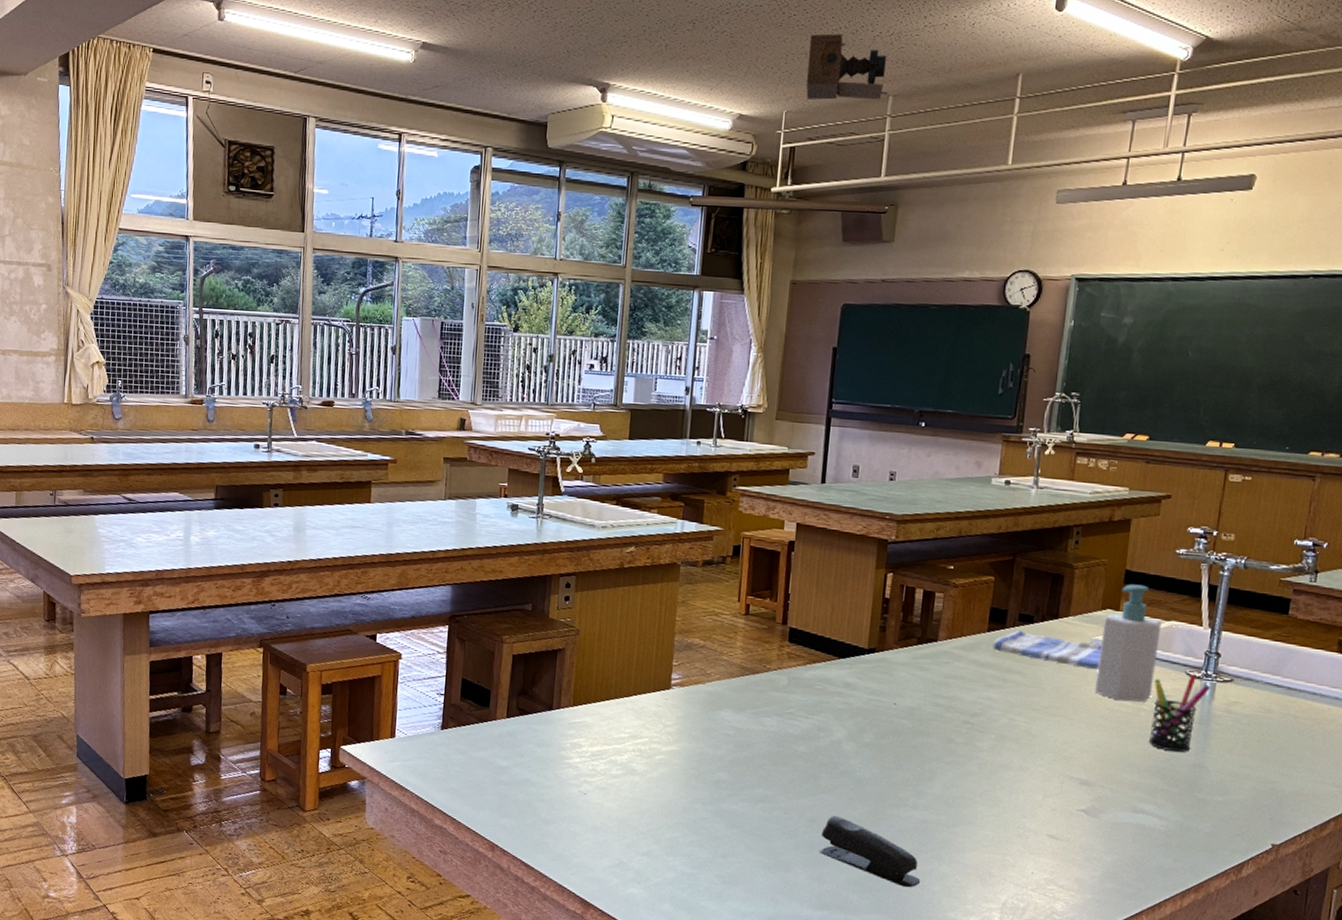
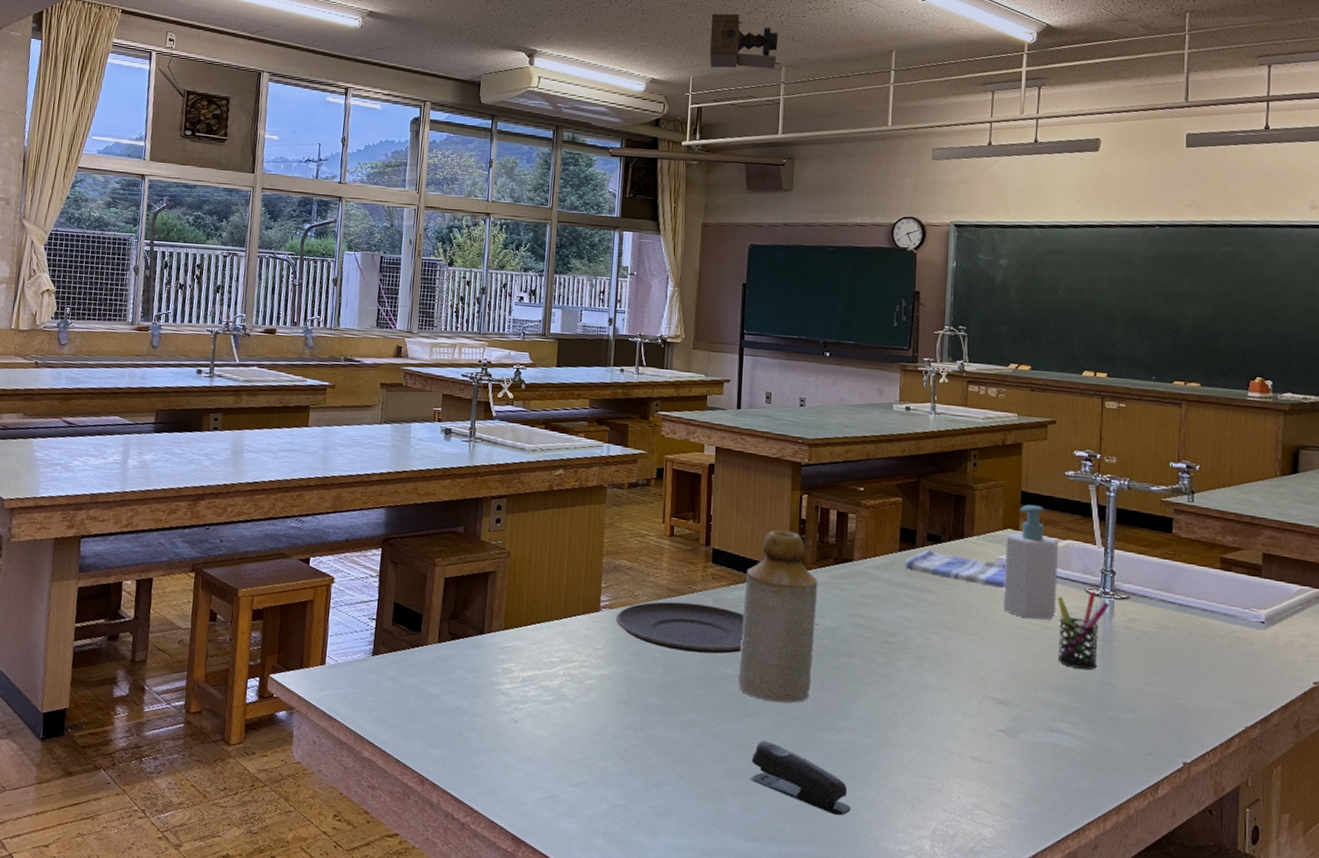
plate: none [686,680,820,732] -> present [615,601,744,654]
bottle: none [811,609,899,781] -> present [738,529,818,704]

